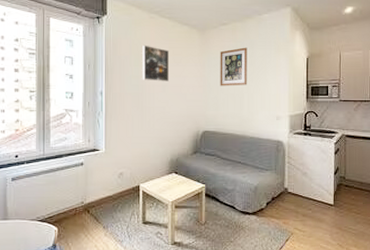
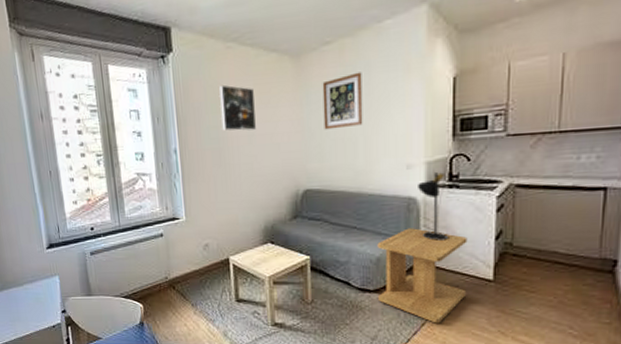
side table: none [255,164,317,239] -> present [377,228,468,323]
table lamp: none [284,124,305,174] -> present [418,172,449,241]

